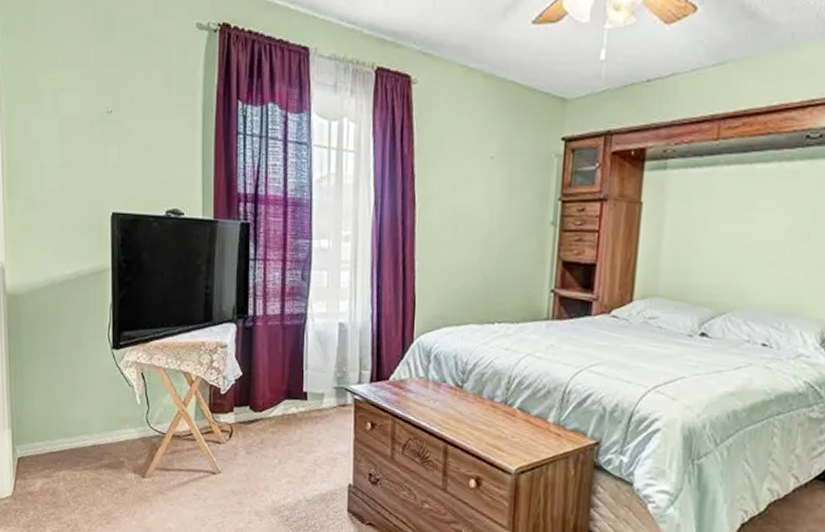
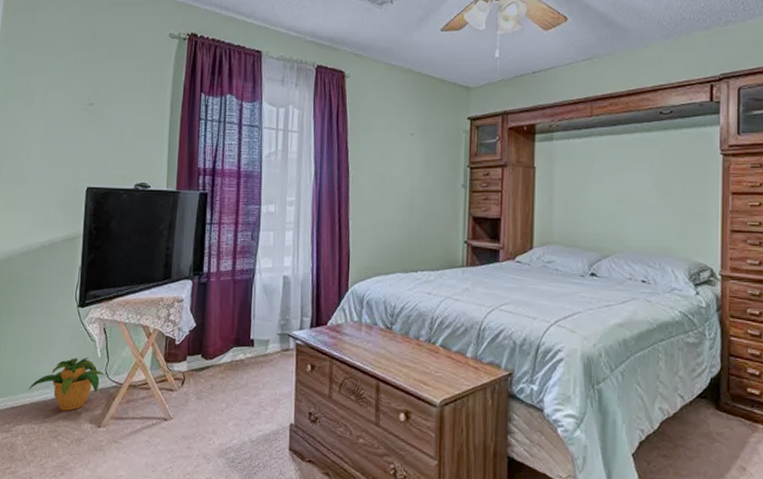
potted plant: none [66,403,147,459] -> present [28,357,106,411]

